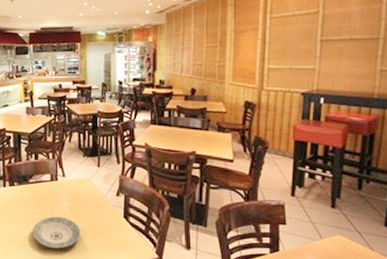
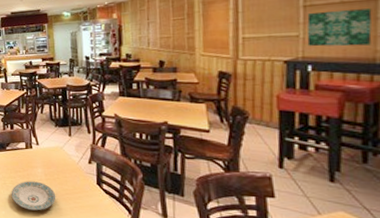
wall art: none [321,46,374,81] -> present [307,8,373,47]

